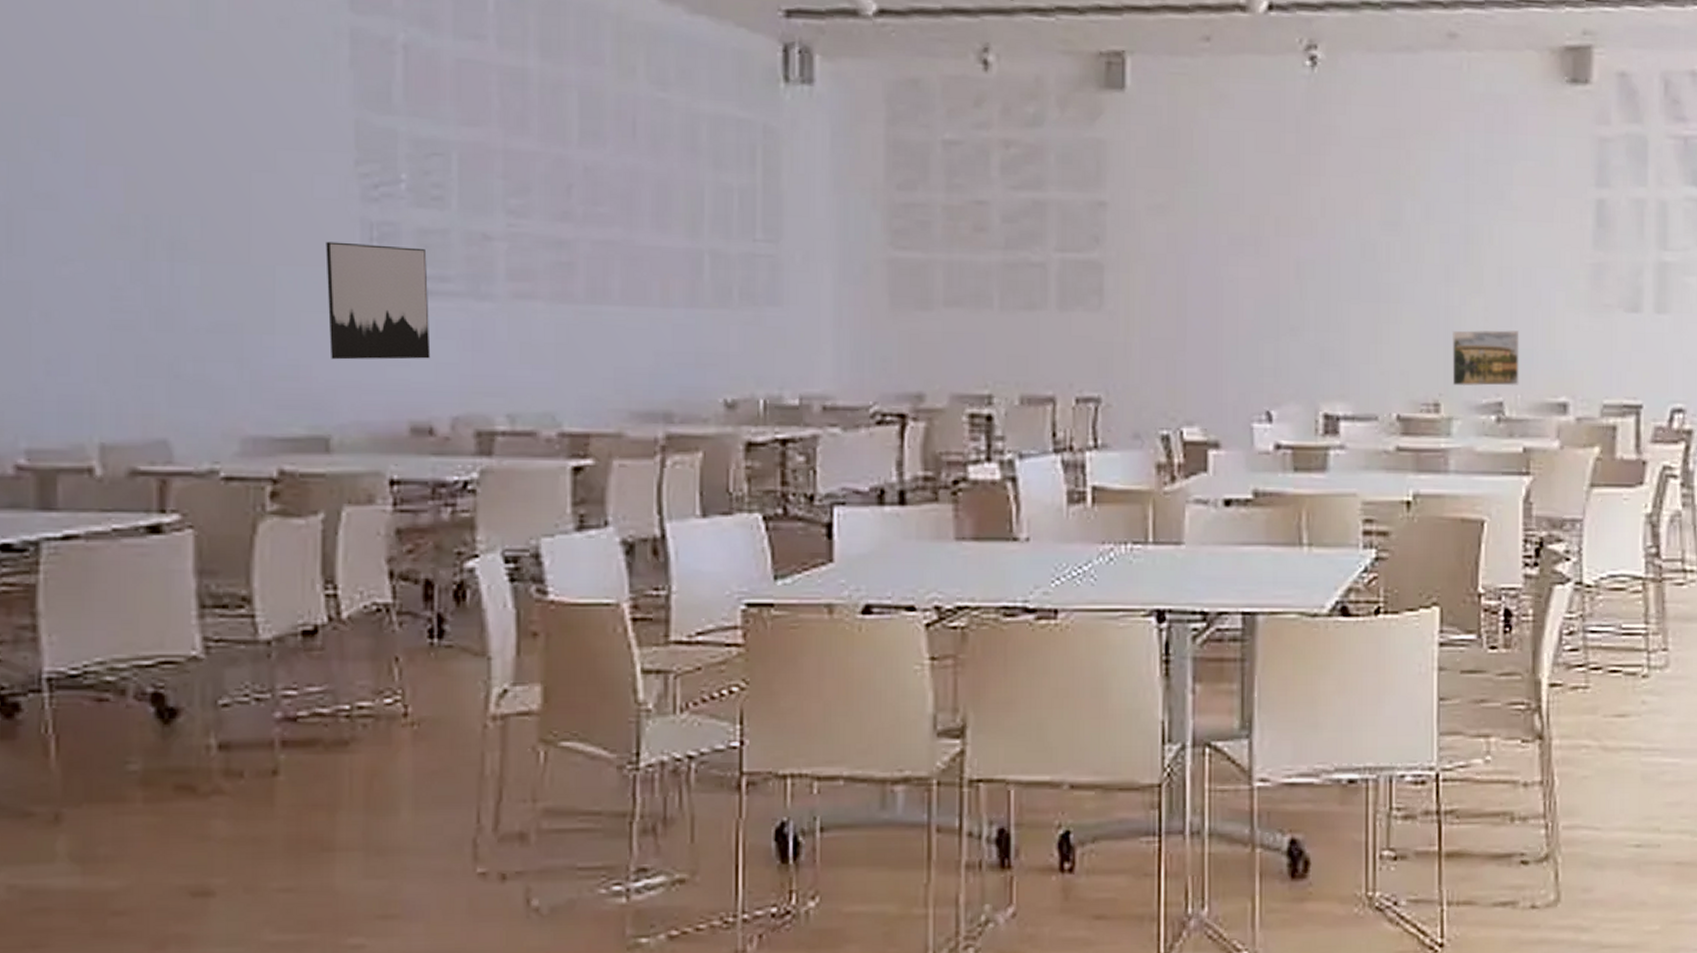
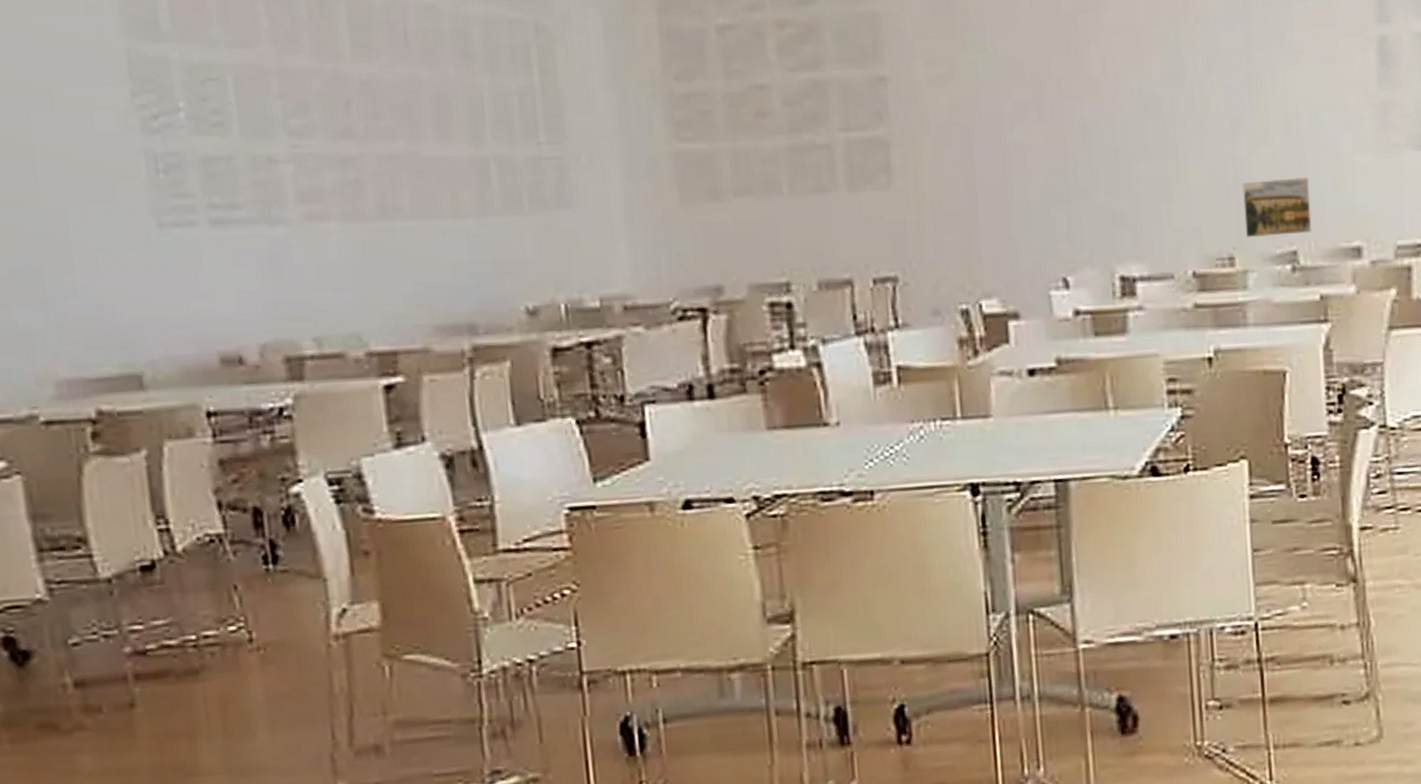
wall art: present [326,241,431,360] -> none [112,176,231,296]

